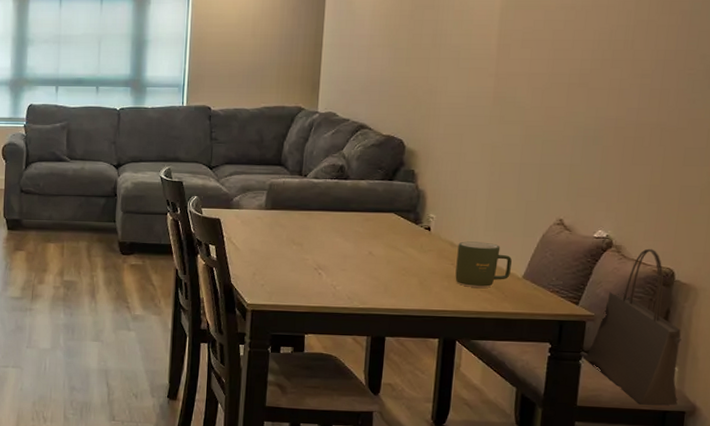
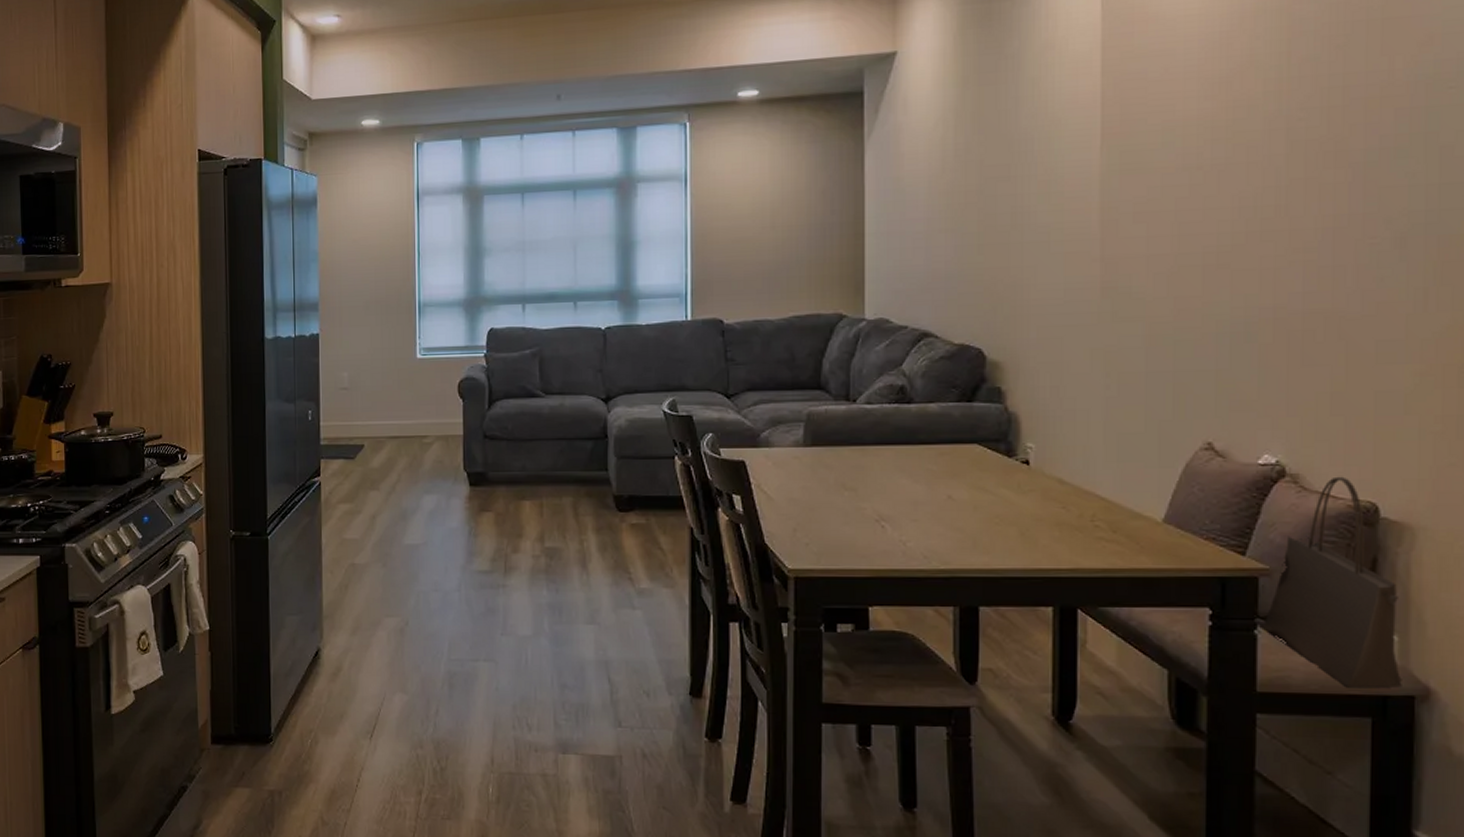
mug: present [455,241,512,288] -> none [1069,477,1145,537]

